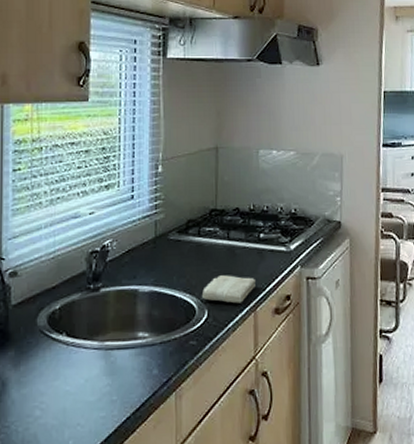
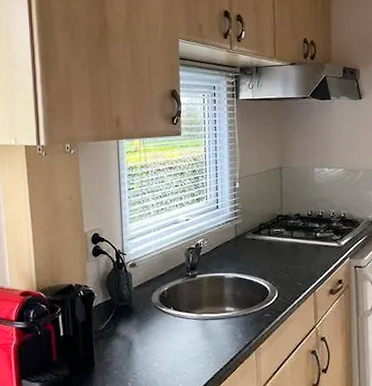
washcloth: present [201,275,255,304] -> none [272,265,314,286]

